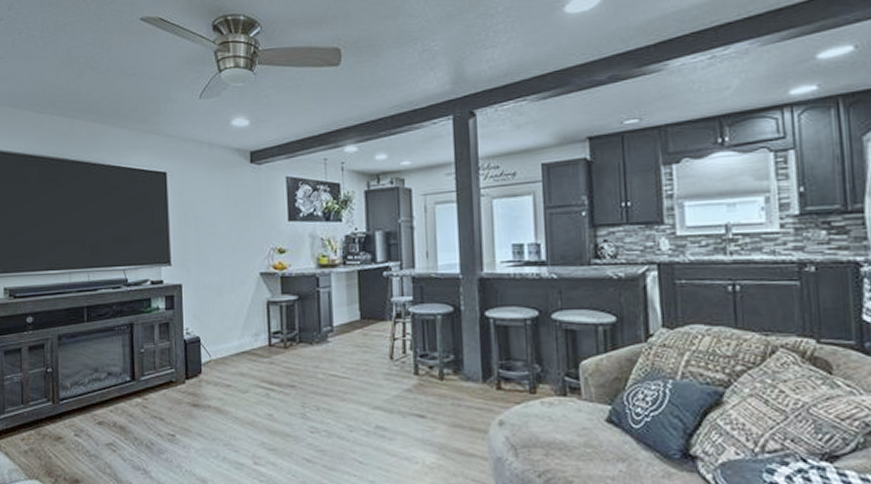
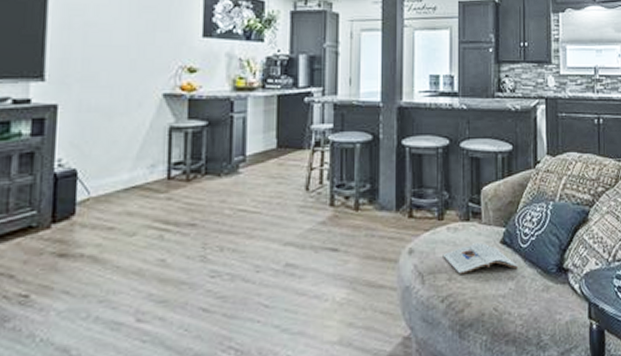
magazine: none [537,420,631,450] -> present [443,243,519,274]

